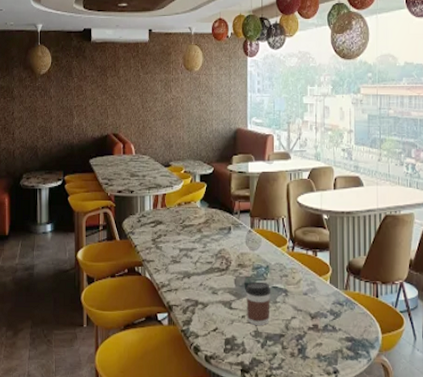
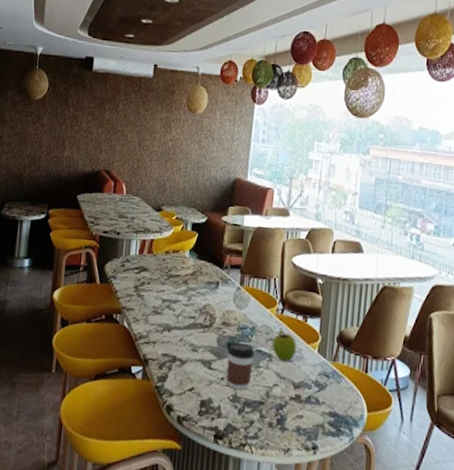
fruit: none [286,264,310,295] -> present [272,328,297,362]

